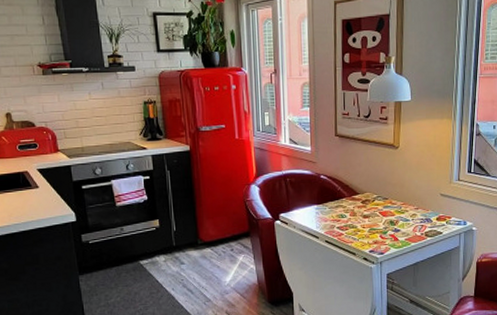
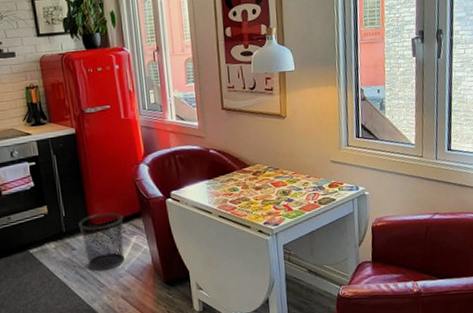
waste bin: none [188,230,232,286] -> present [78,212,125,271]

